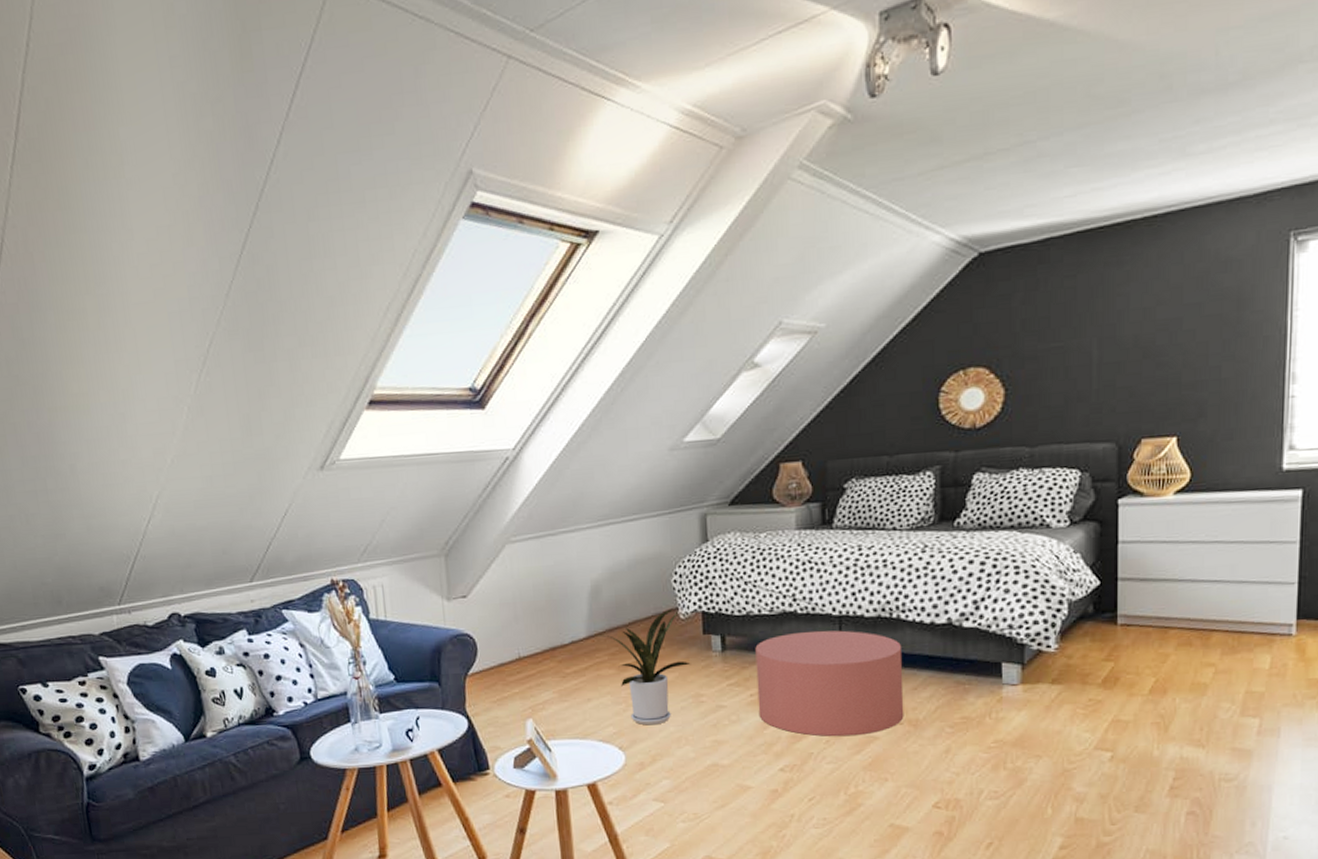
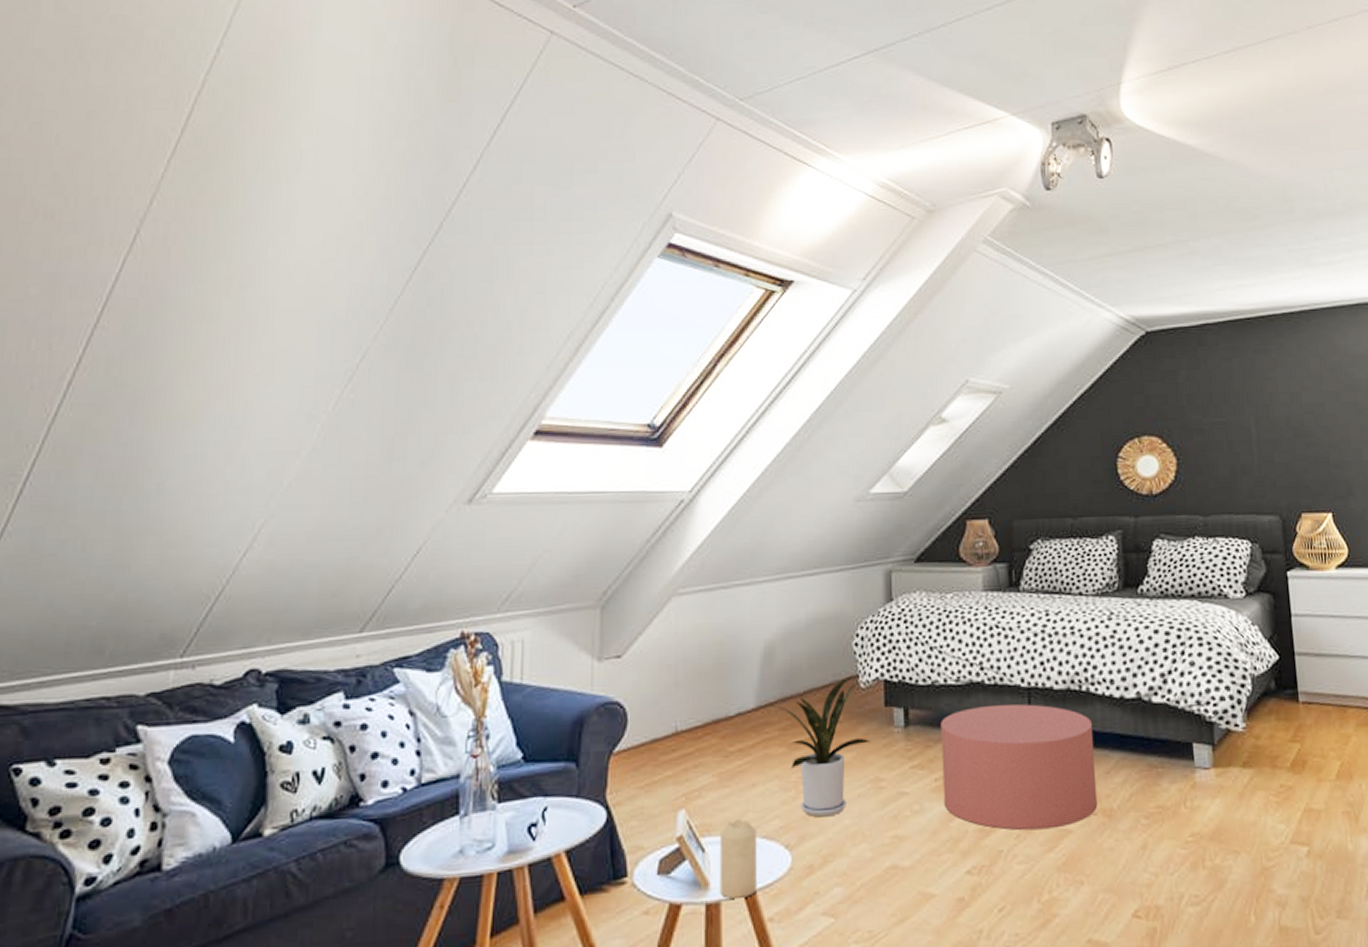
candle: none [562,727,597,788] -> present [719,819,758,900]

